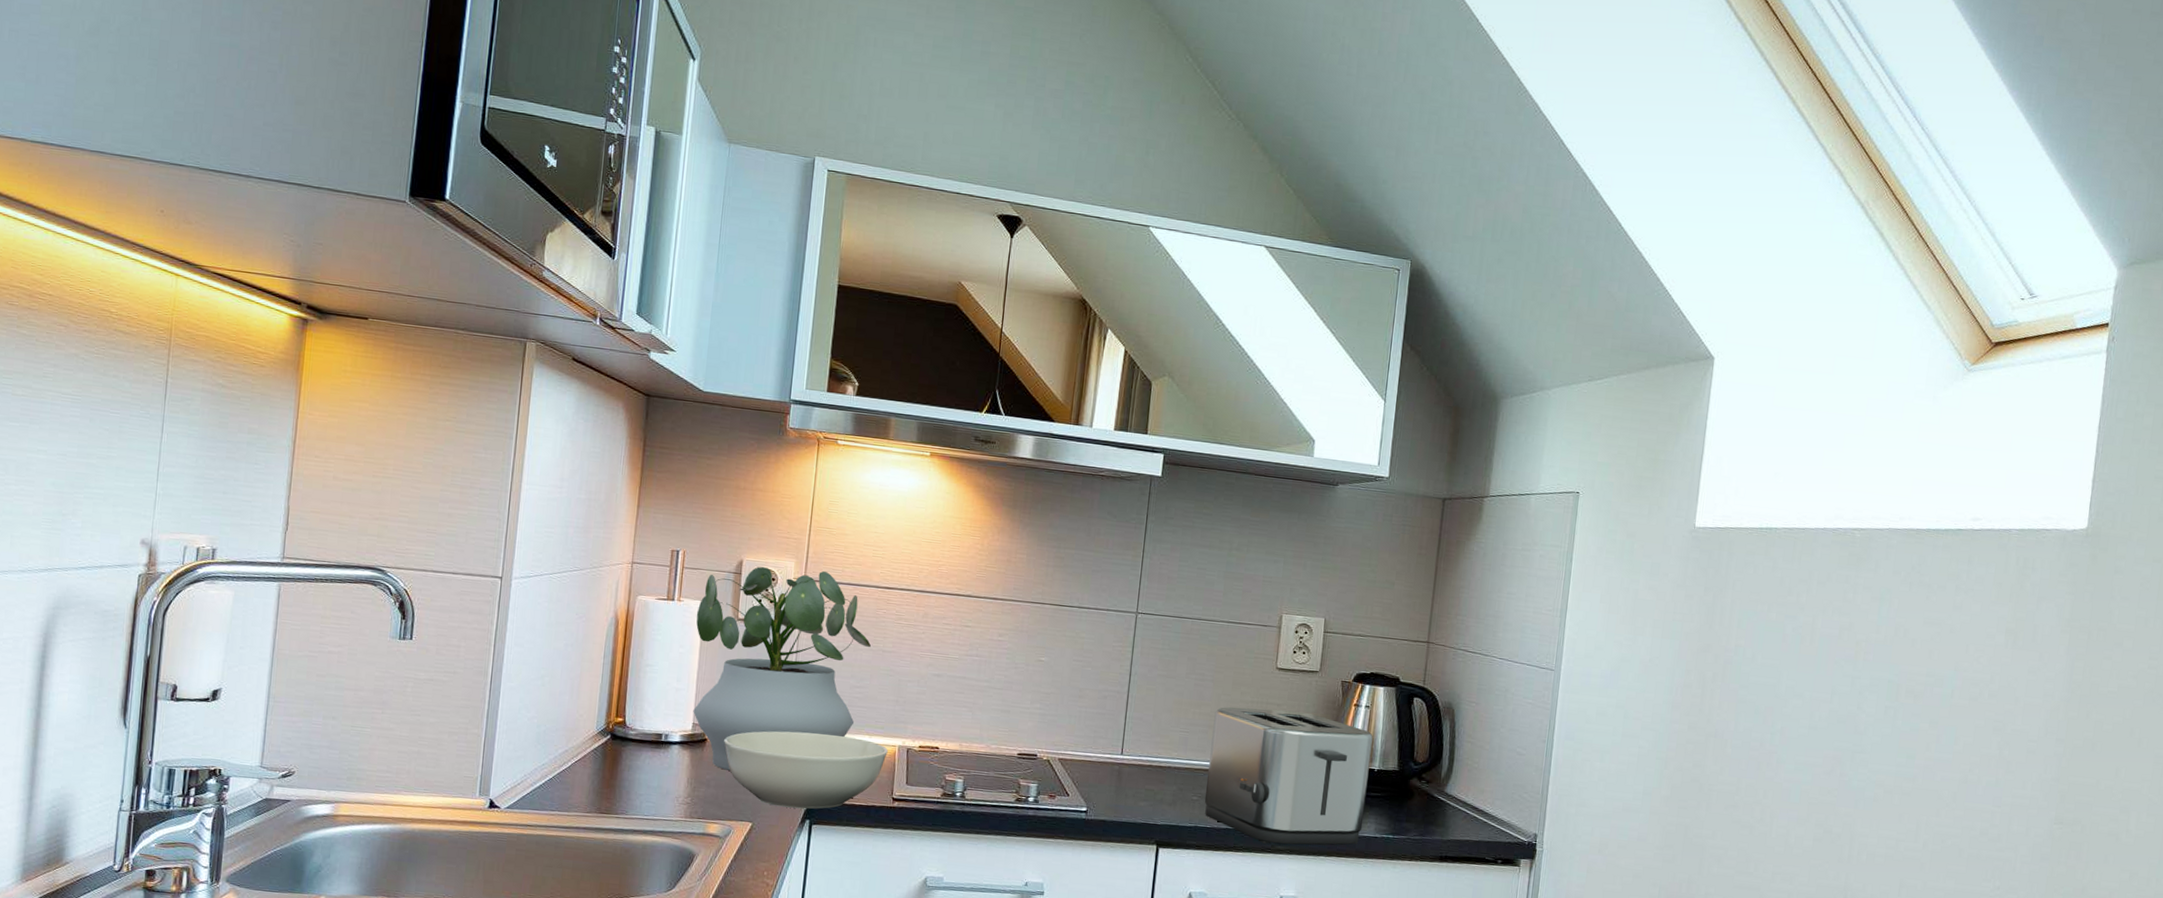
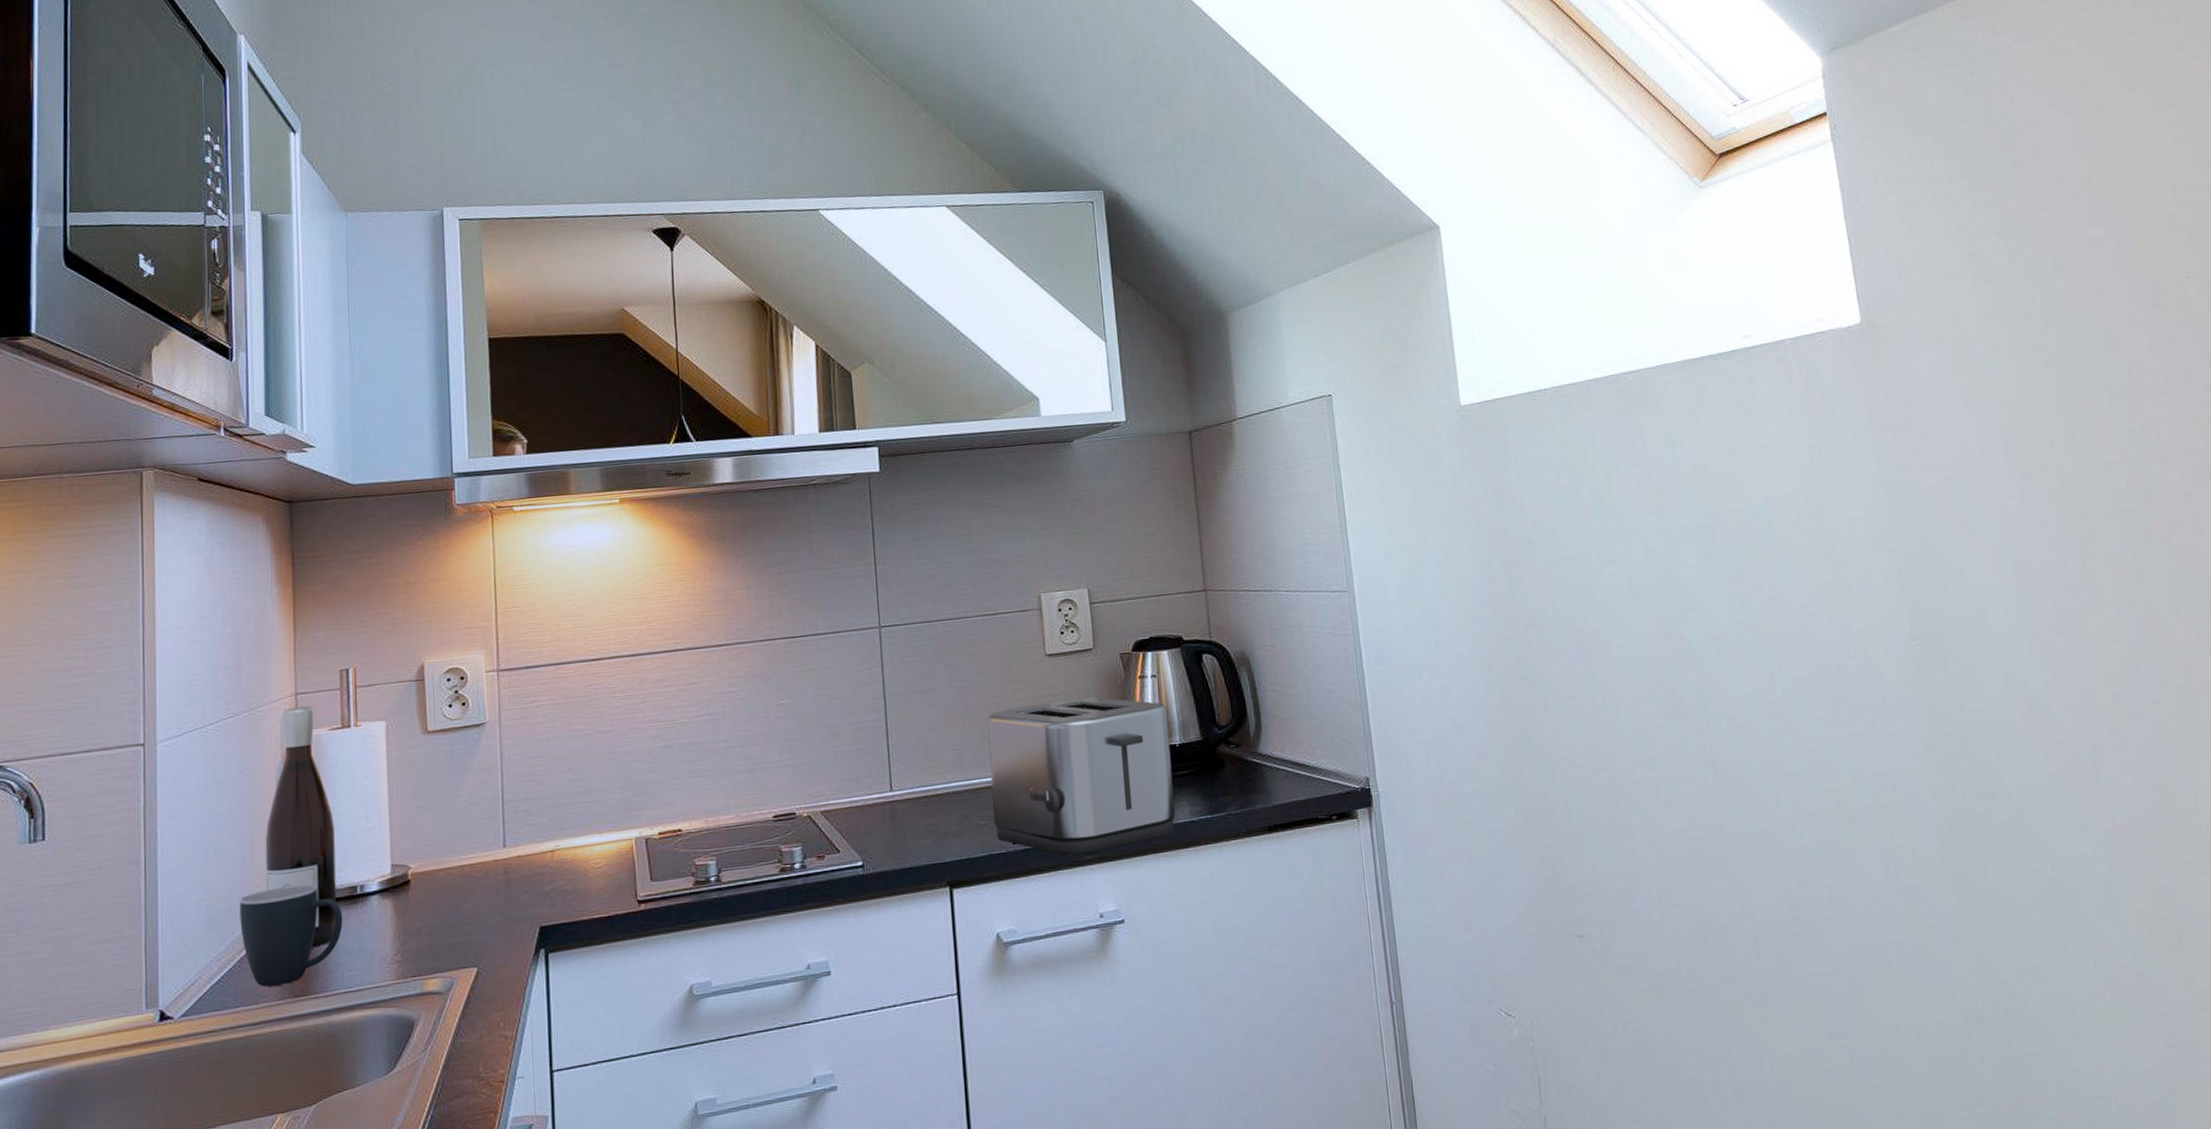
mug: none [563,720,648,801] -> present [239,884,343,987]
bottle: none [588,573,651,777] -> present [265,705,337,948]
potted plant: present [693,567,871,771] -> none [378,656,585,912]
bowl: present [724,730,888,809] -> none [431,839,624,942]

